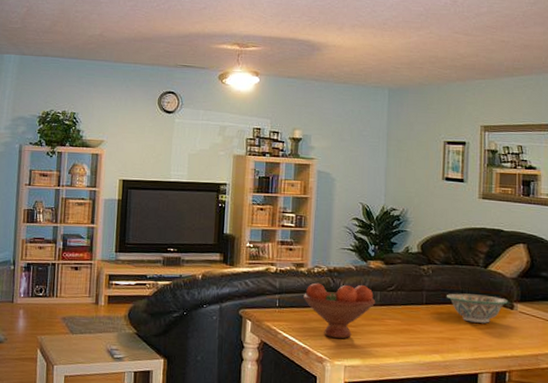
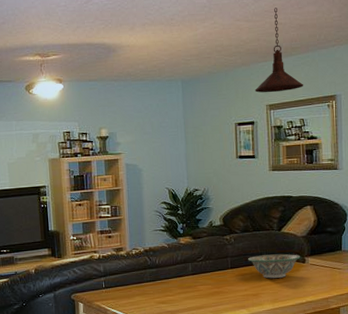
fruit bowl: present [302,282,376,338] -> none [125,260,188,308]
pendant light: none [469,24,525,114] -> present [255,7,304,93]

